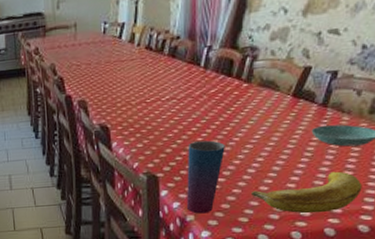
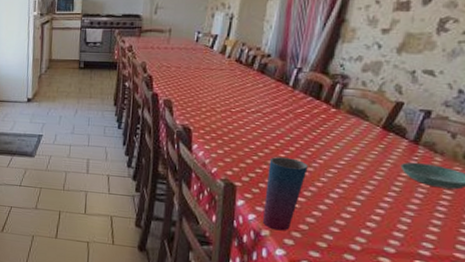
banana: present [252,171,363,214] -> none [332,211,455,253]

